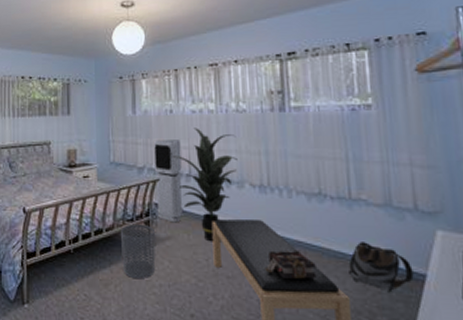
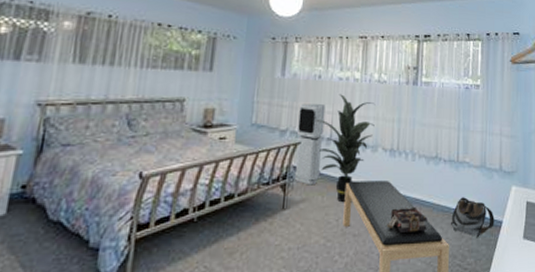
waste bin: present [121,223,156,280] -> none [251,187,290,245]

